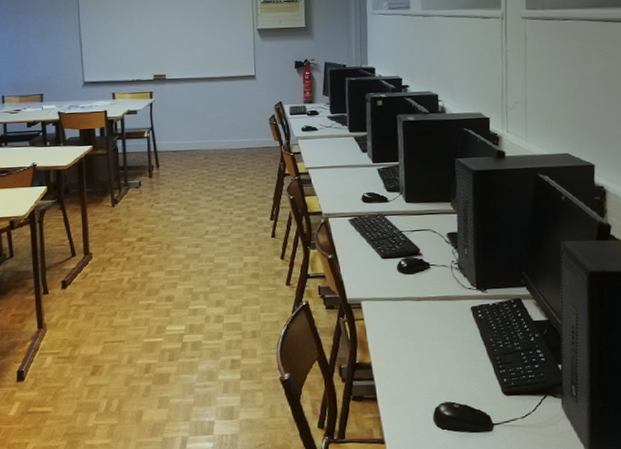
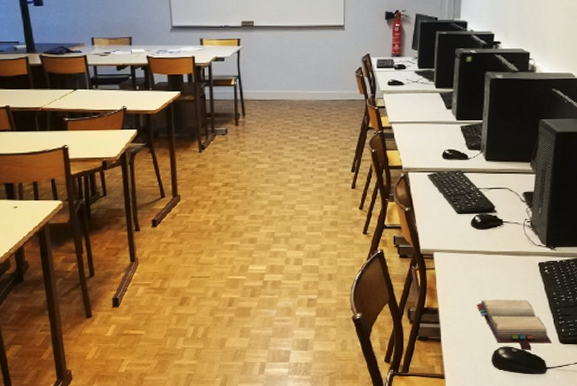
hardback book: none [411,348,495,405] -> present [476,299,552,350]

